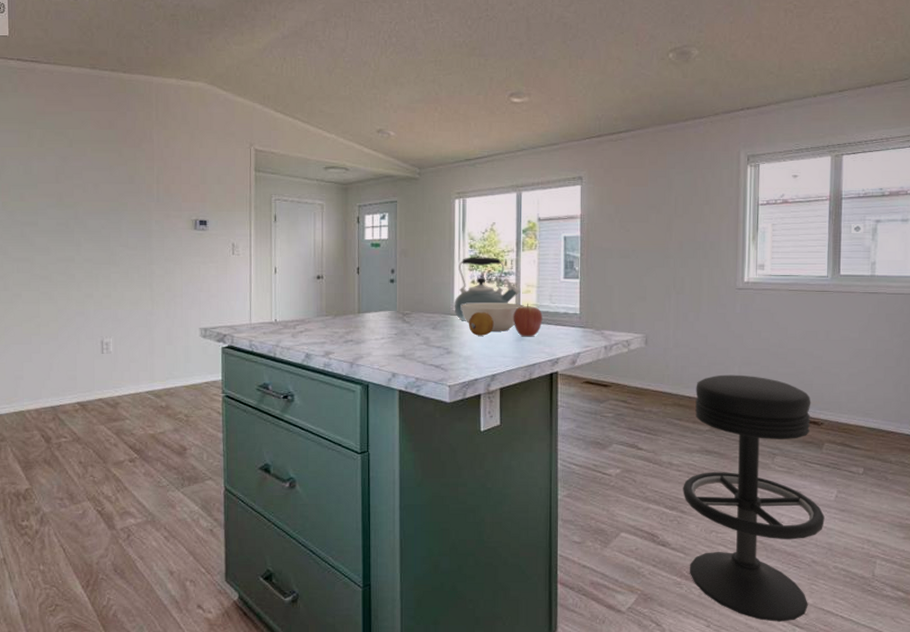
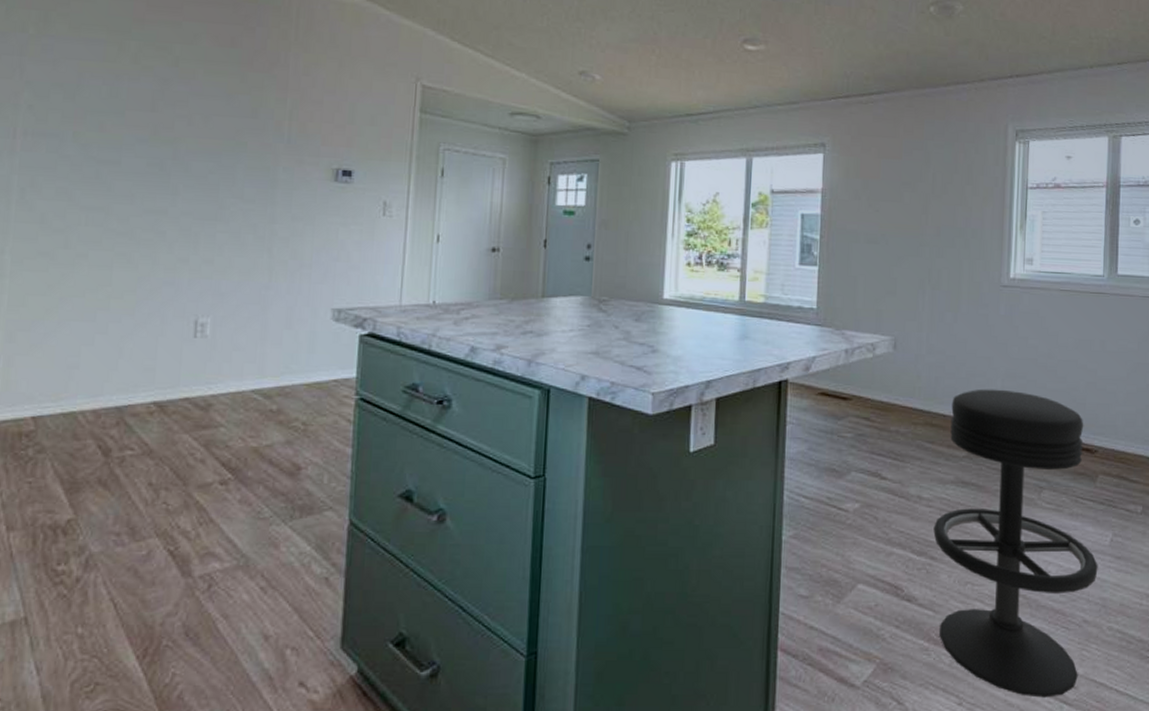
kettle: present [454,257,520,321] -> none [663,233,745,313]
bowl: present [460,302,525,331] -> none [671,290,751,327]
fruit: present [468,311,495,336] -> none [680,301,713,332]
fruit: present [513,303,543,337] -> none [735,293,772,335]

